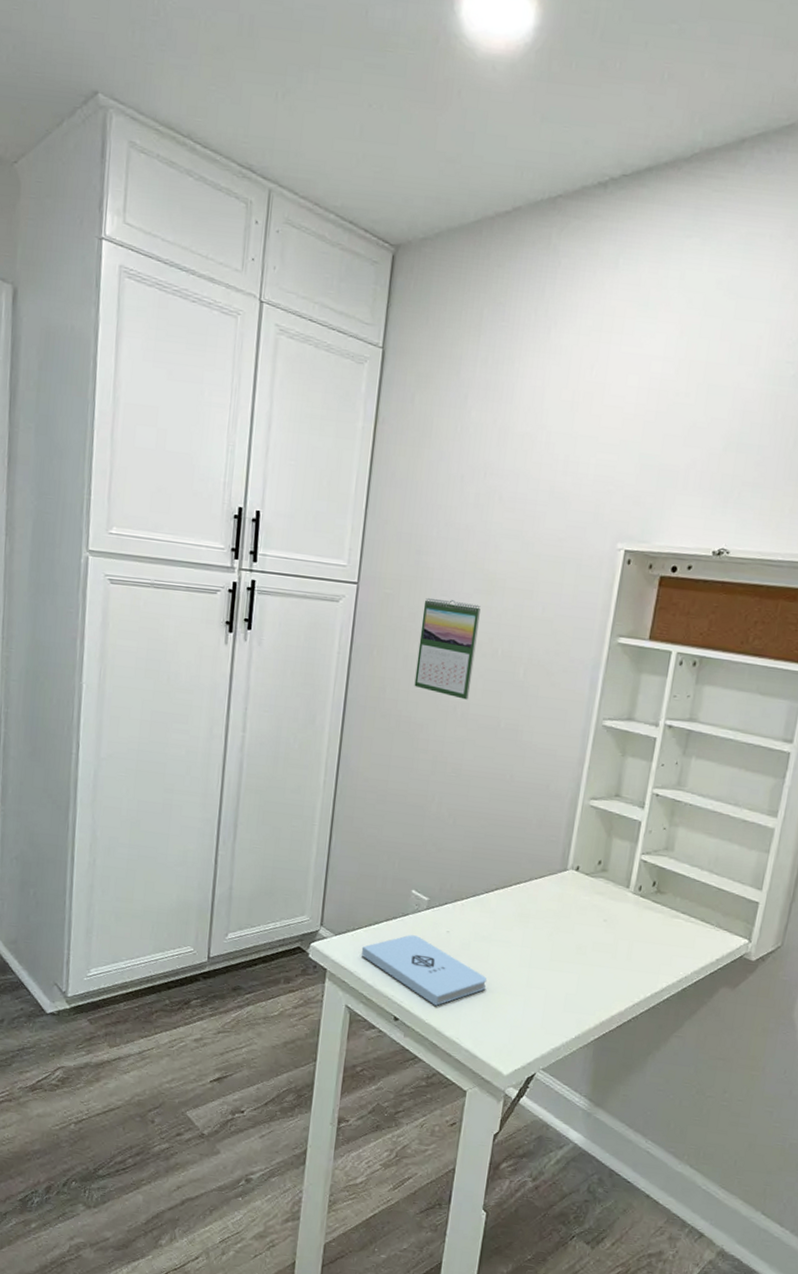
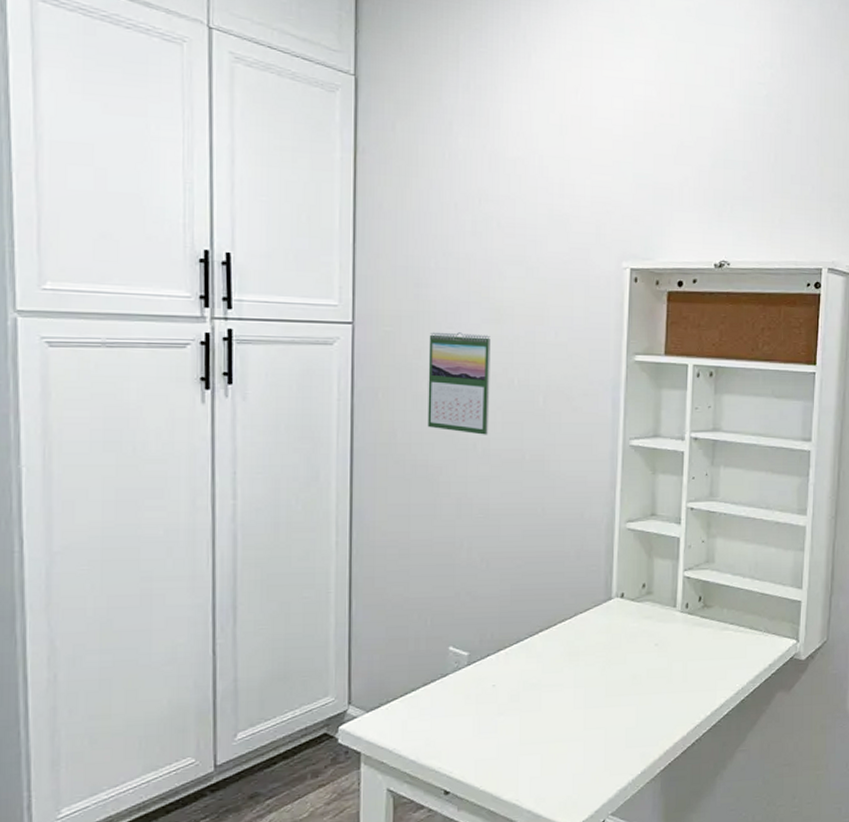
notepad: present [361,935,486,1006] -> none [399,696,541,769]

